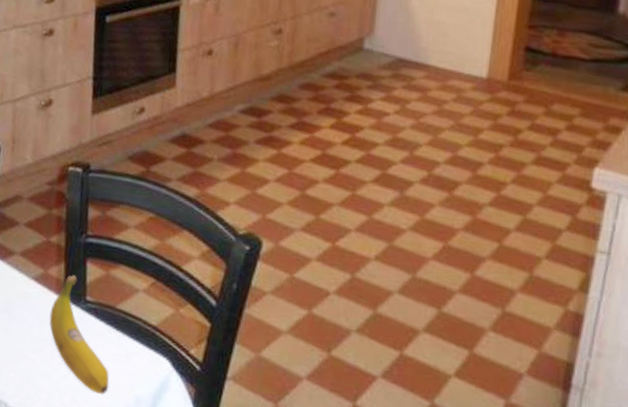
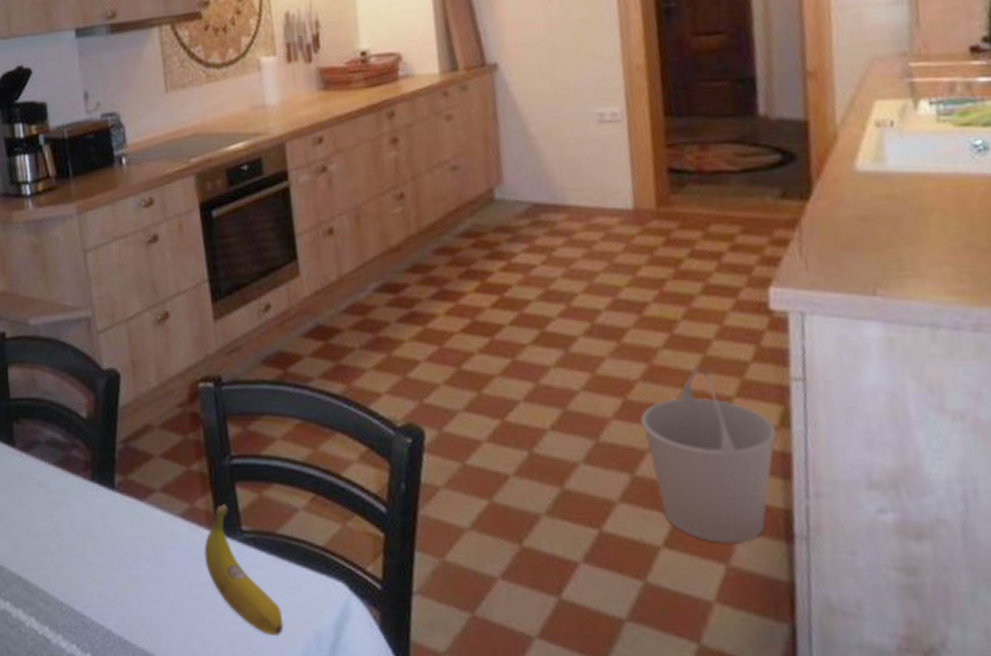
bucket: none [456,226,575,384] -> present [640,366,777,543]

